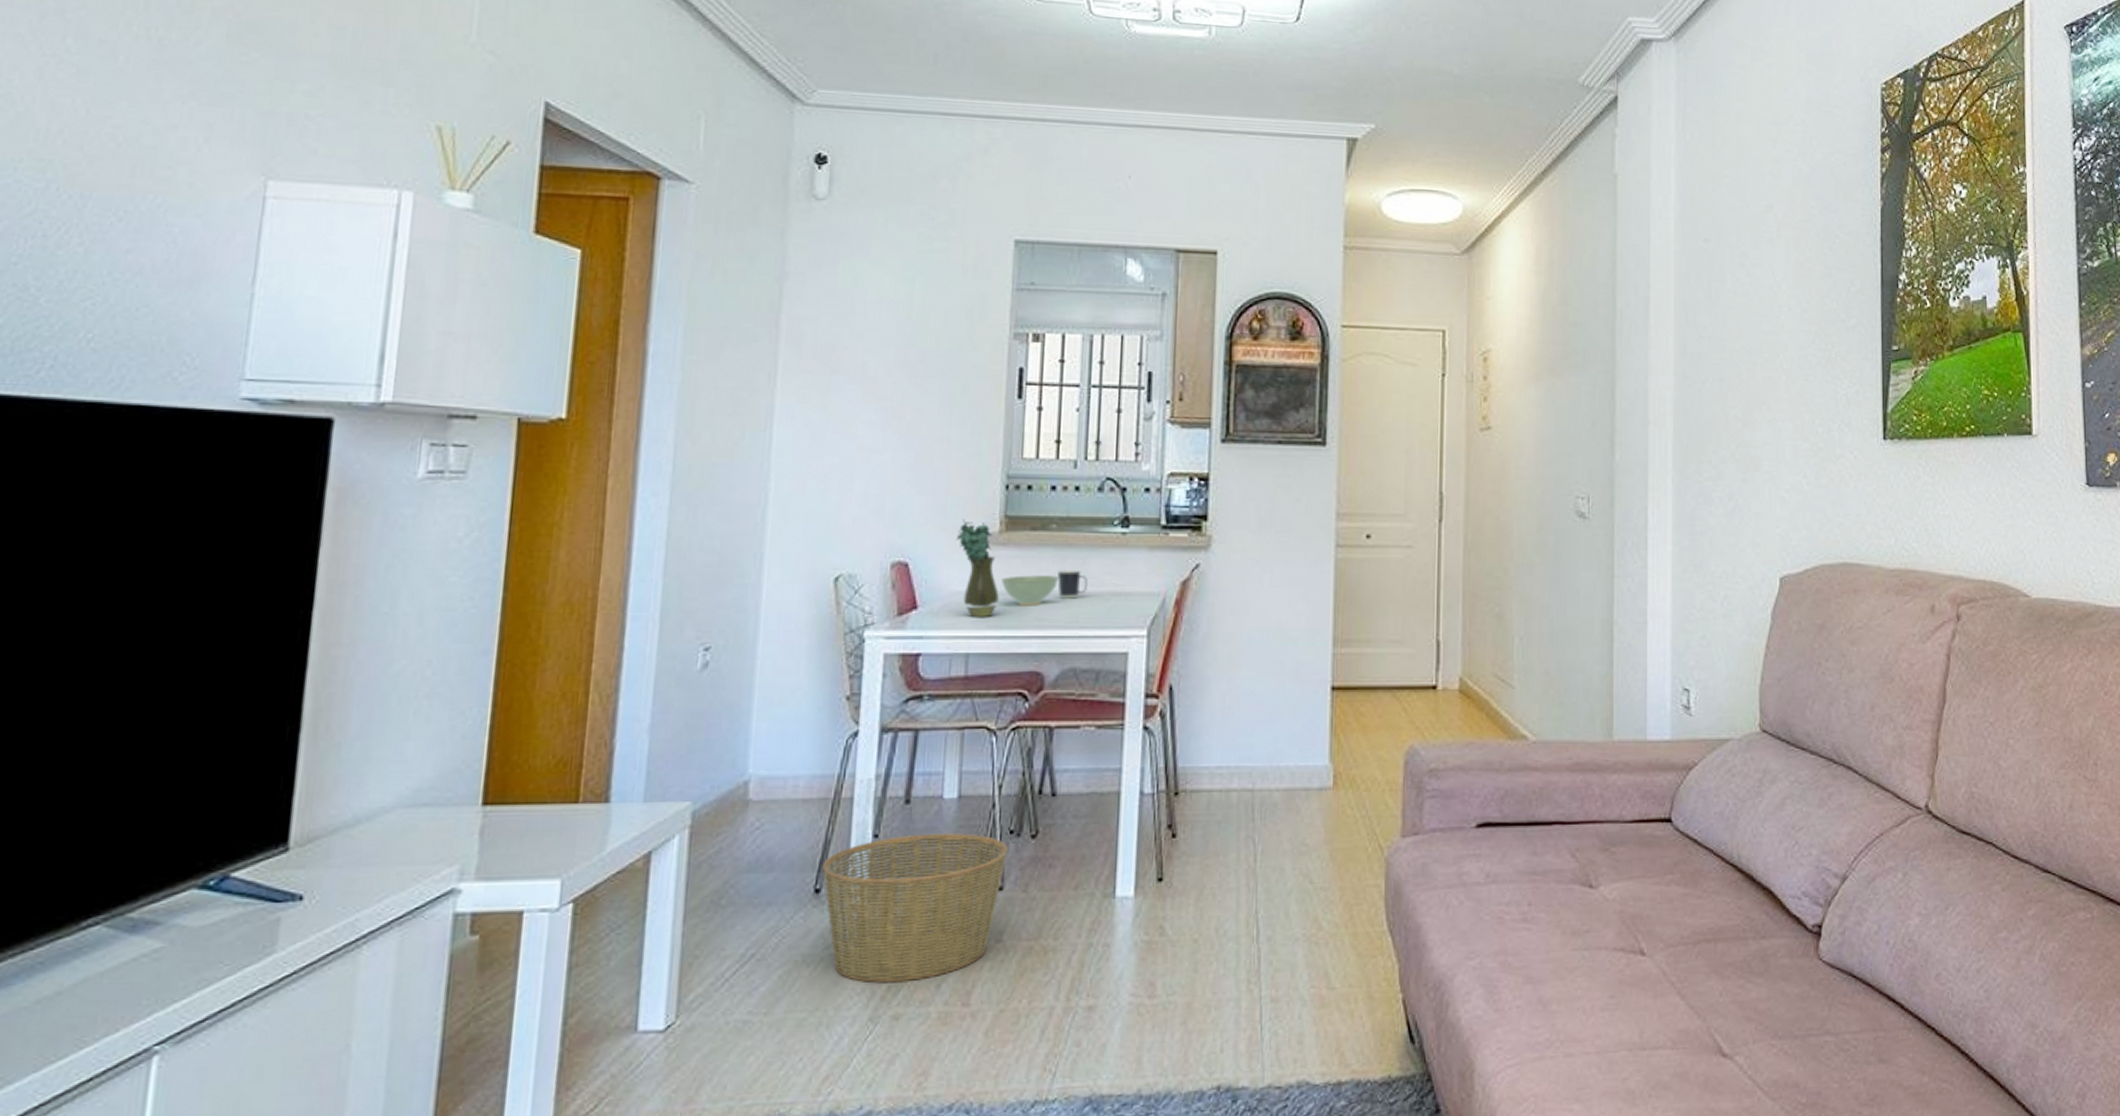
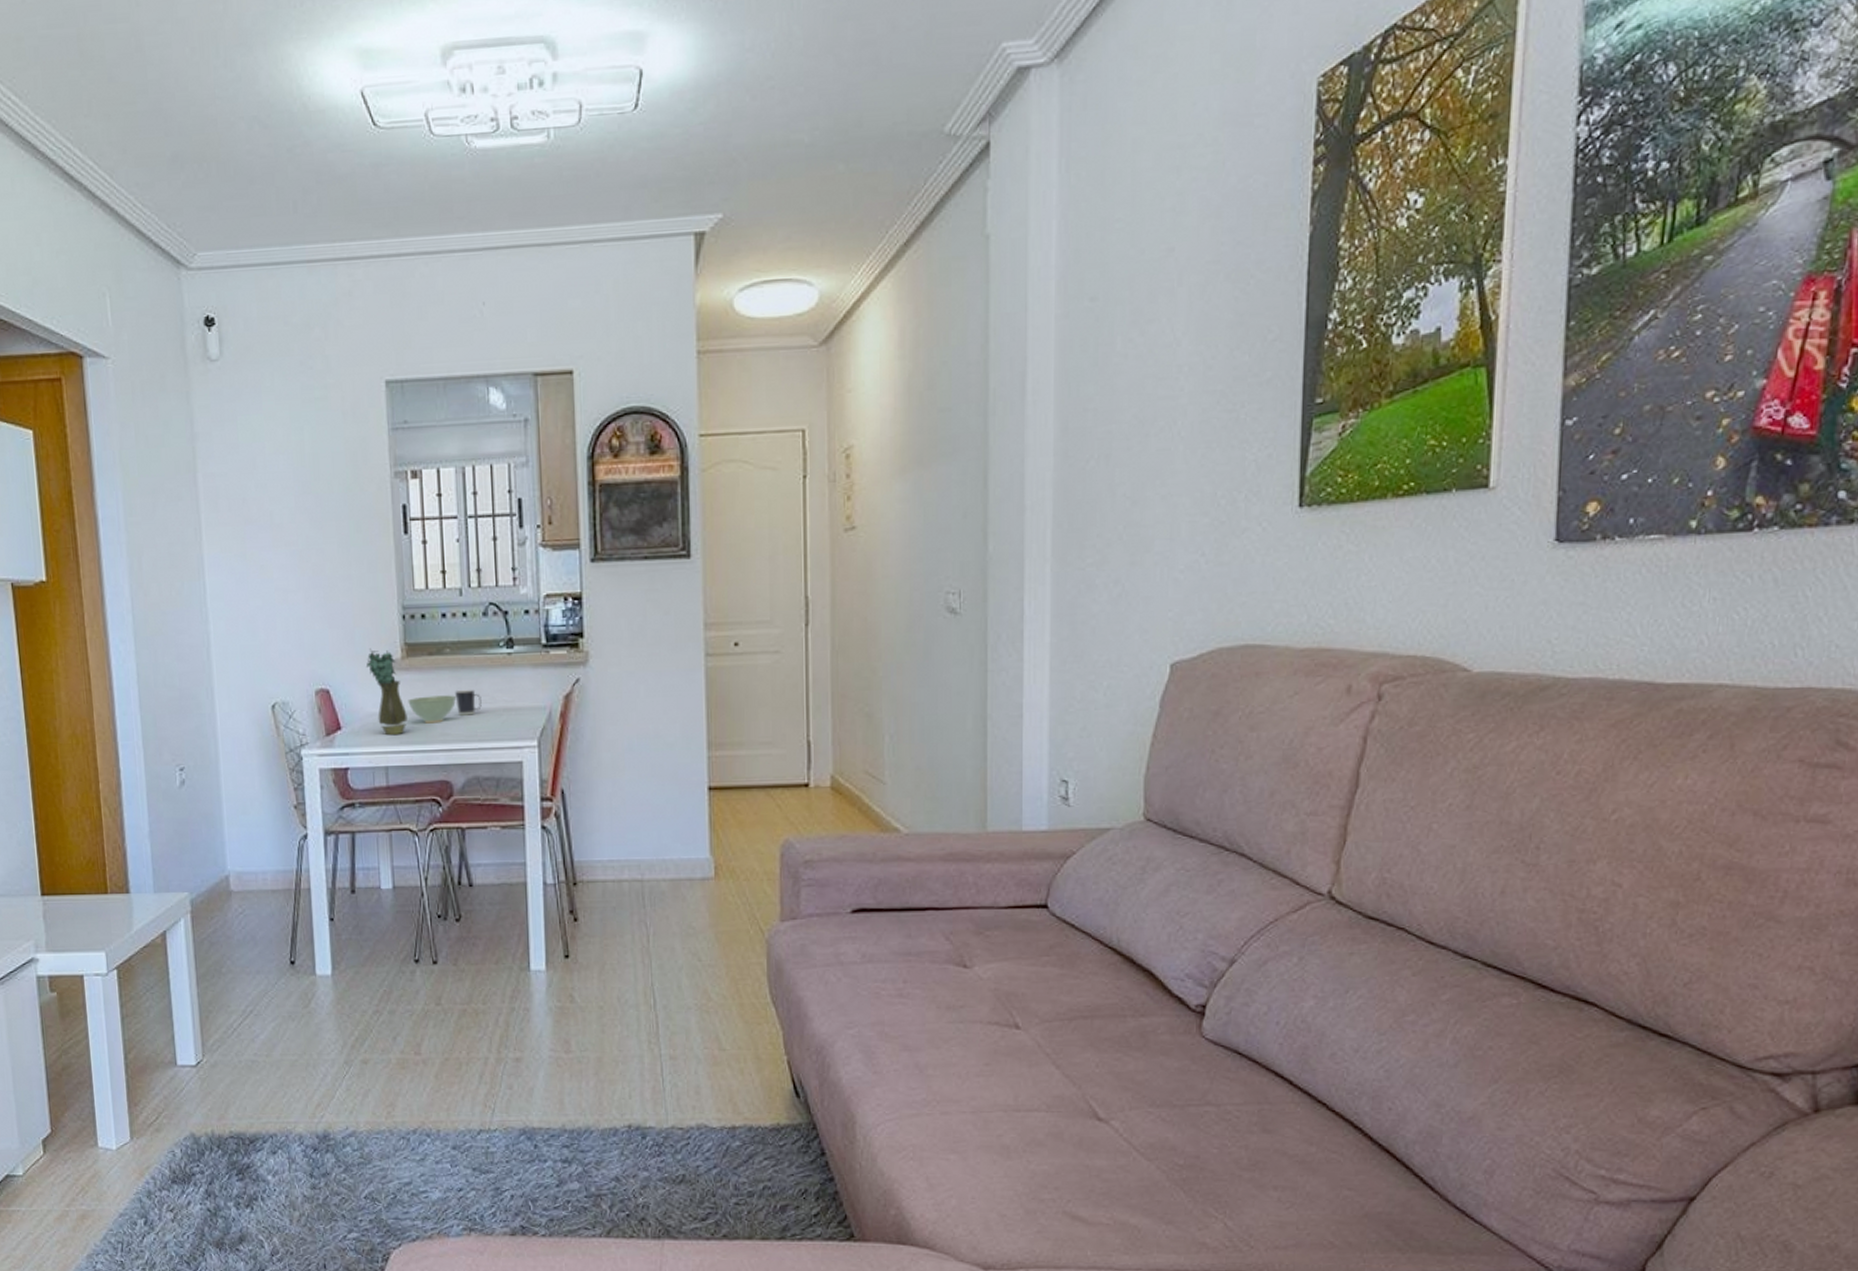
basket: present [822,833,1009,983] -> none [293,917,439,1035]

